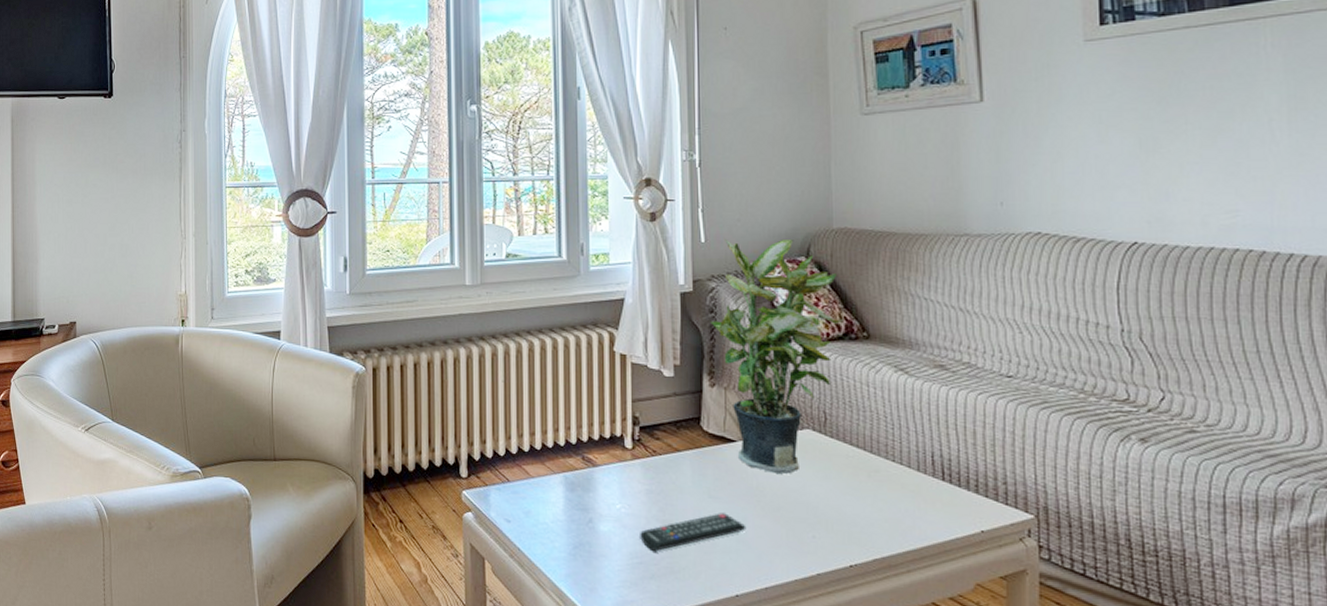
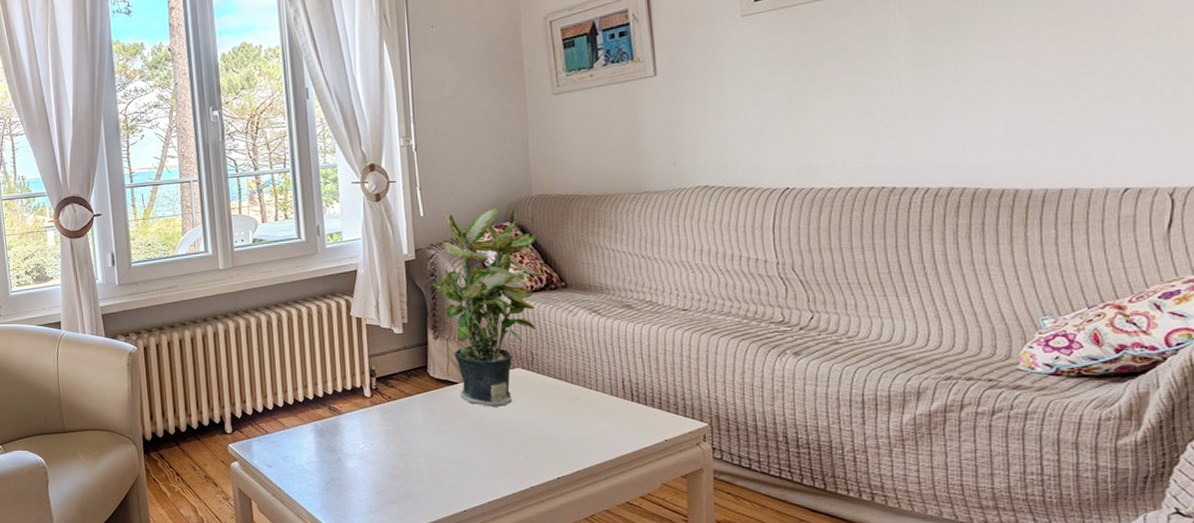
remote control: present [640,513,747,552] -> none [381,444,470,481]

